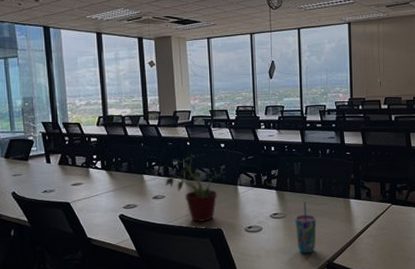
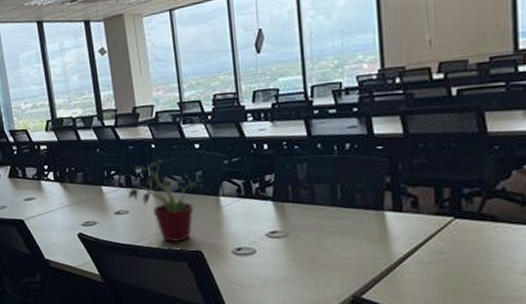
cup: present [295,201,317,254] -> none [302,215,334,285]

